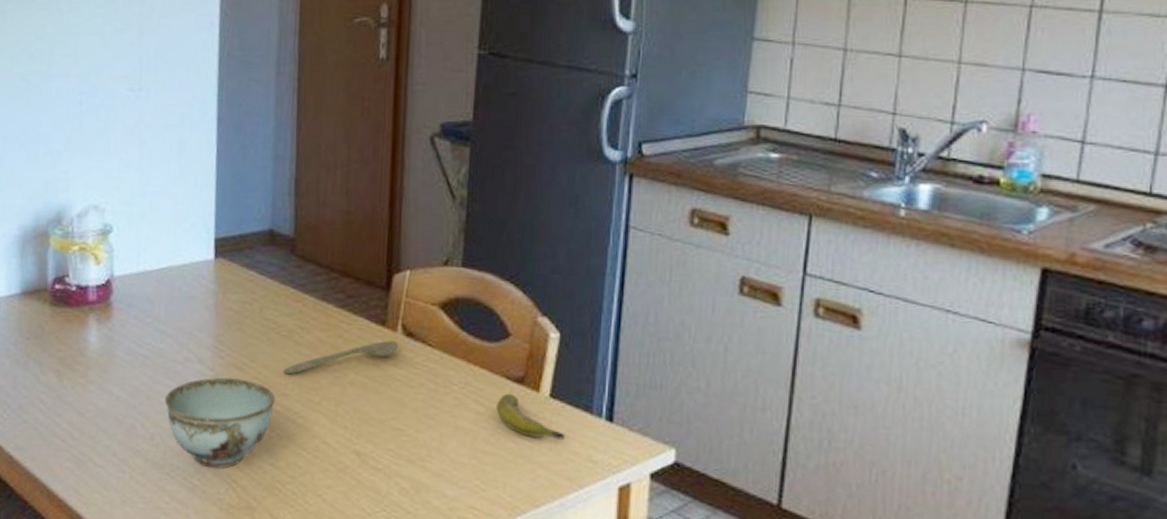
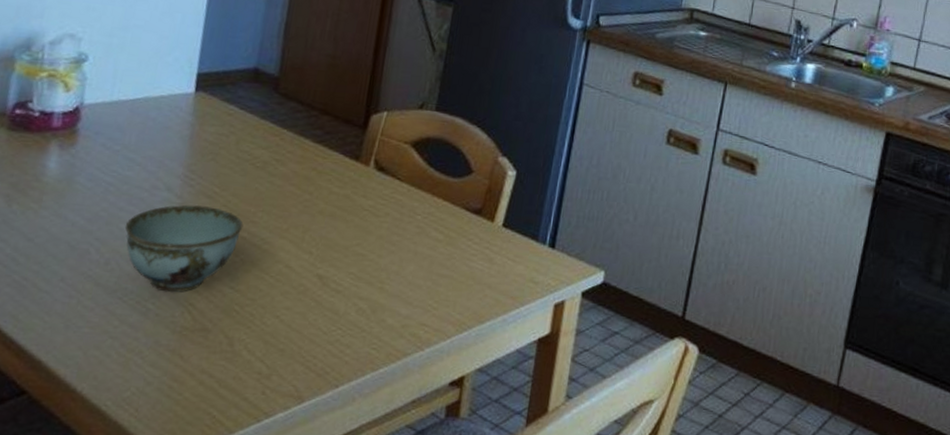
spoon: present [282,340,399,375] -> none [253,173,370,204]
banana: present [496,393,565,439] -> none [454,223,513,263]

